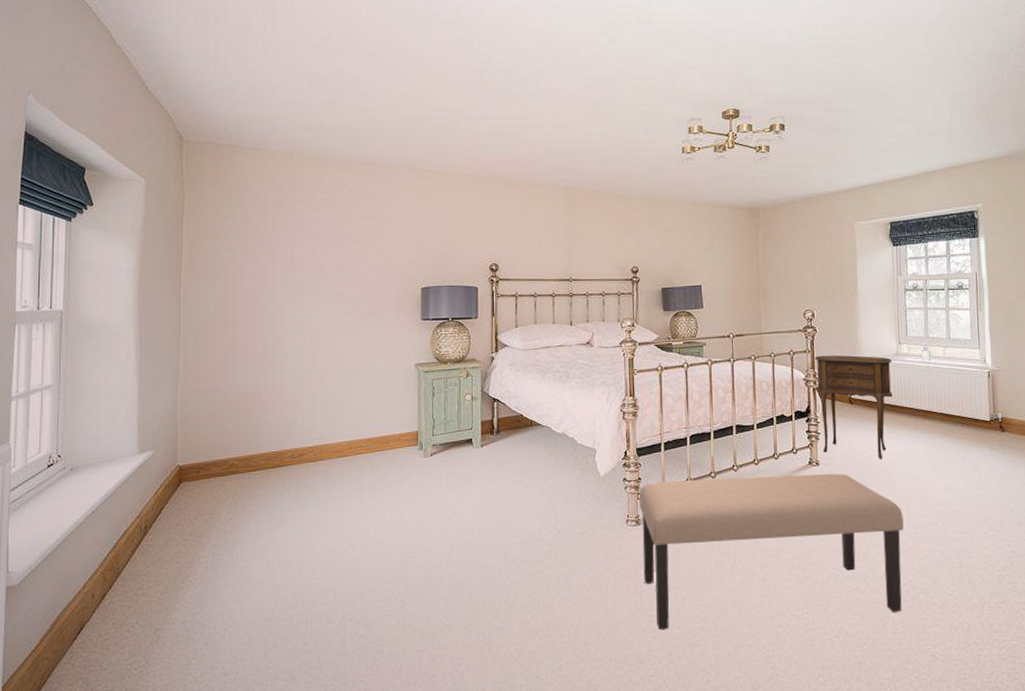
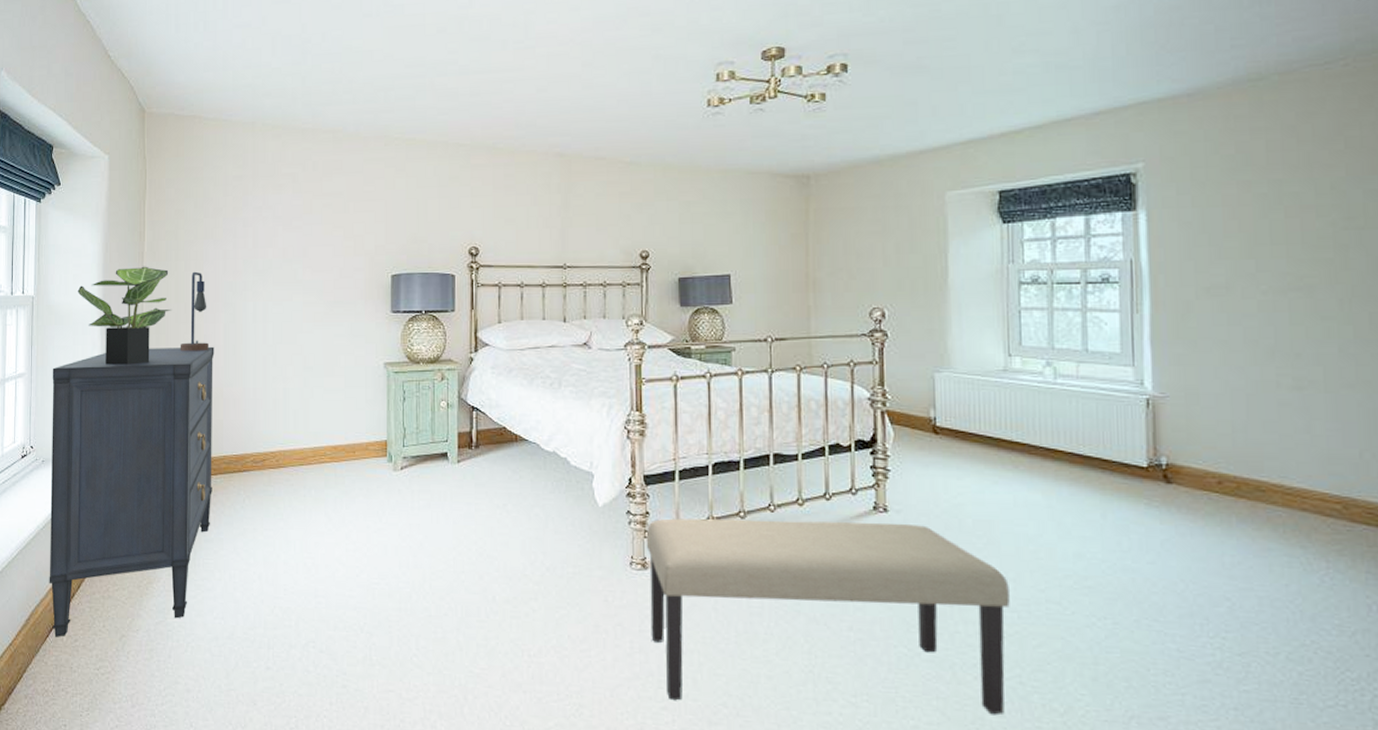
dresser: none [77,354,253,640] -> present [49,346,215,638]
potted plant: none [111,281,209,374] -> present [77,266,171,365]
table lamp: none [218,286,247,359] -> present [180,271,208,352]
side table: present [814,355,893,459] -> none [884,368,999,510]

